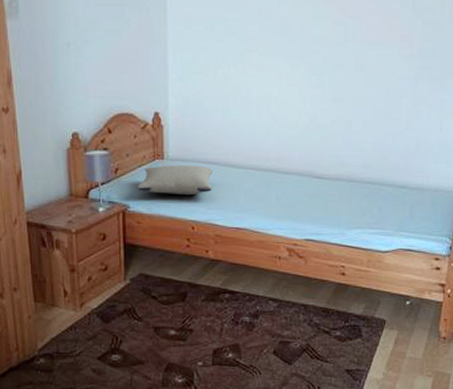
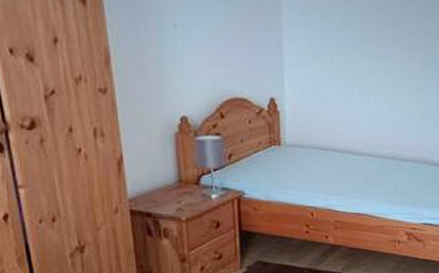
pillow: present [137,165,213,196] -> none [252,151,332,182]

